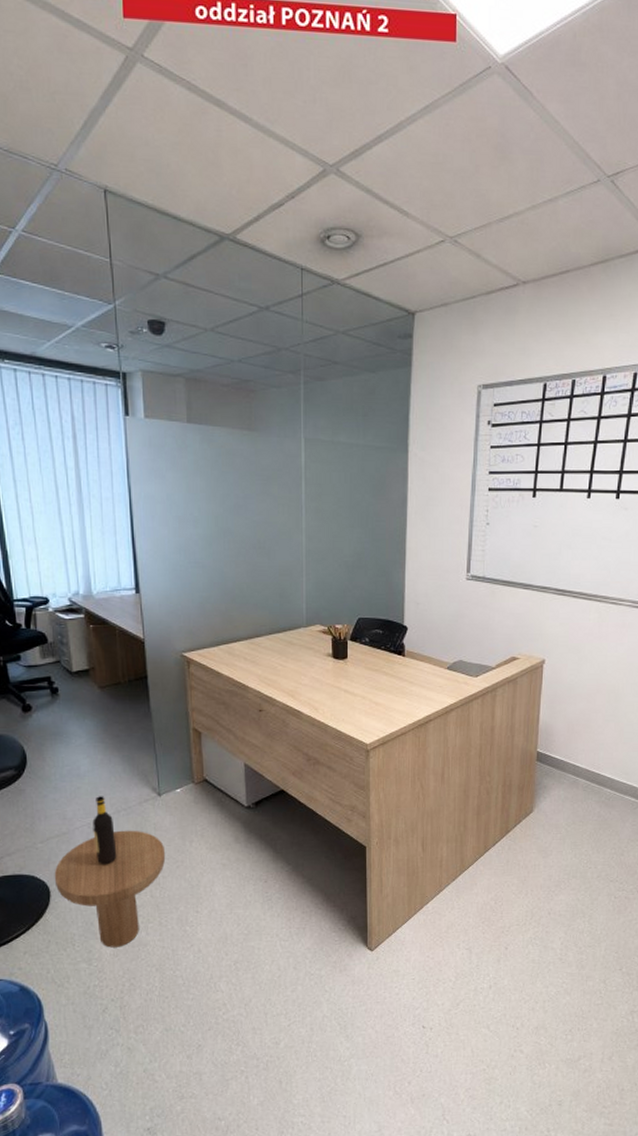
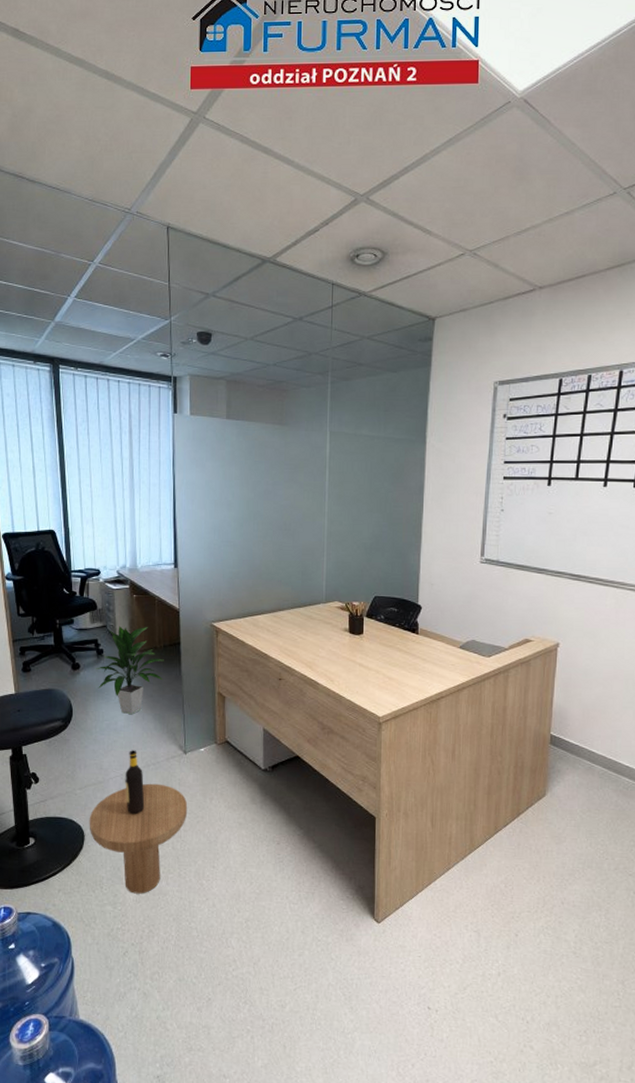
indoor plant: none [51,660,131,758] -> present [96,626,164,715]

